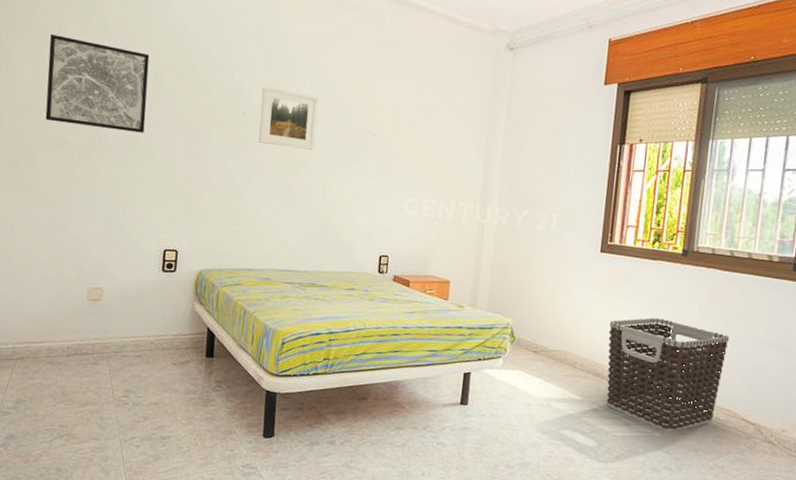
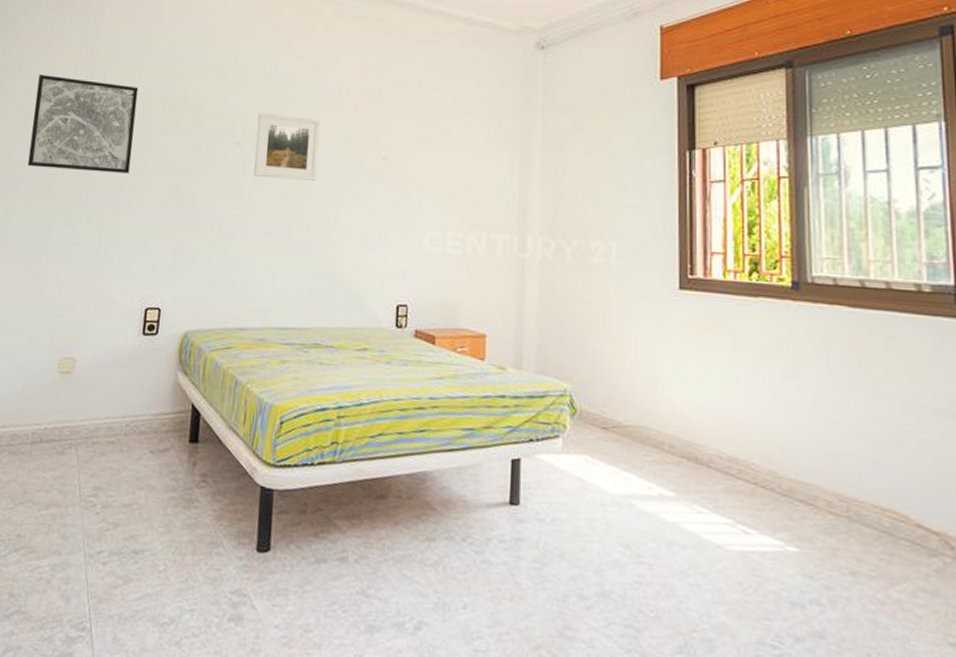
clothes hamper: present [606,317,730,432] -> none [704,376,878,546]

